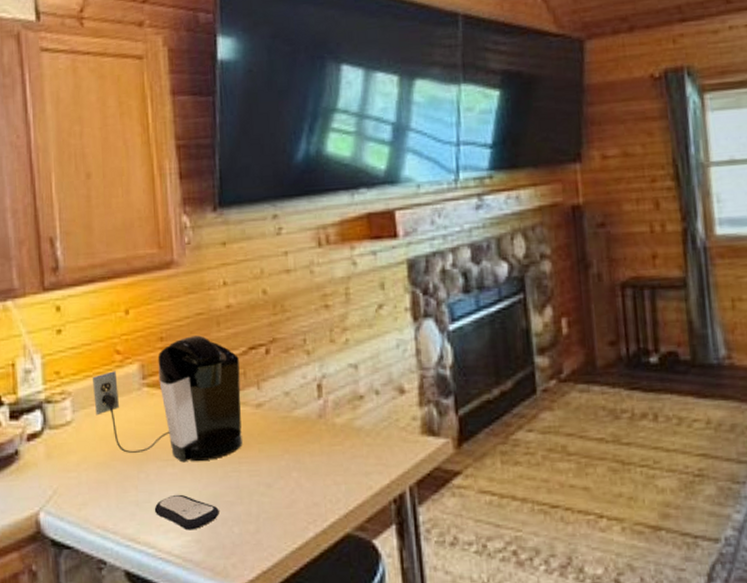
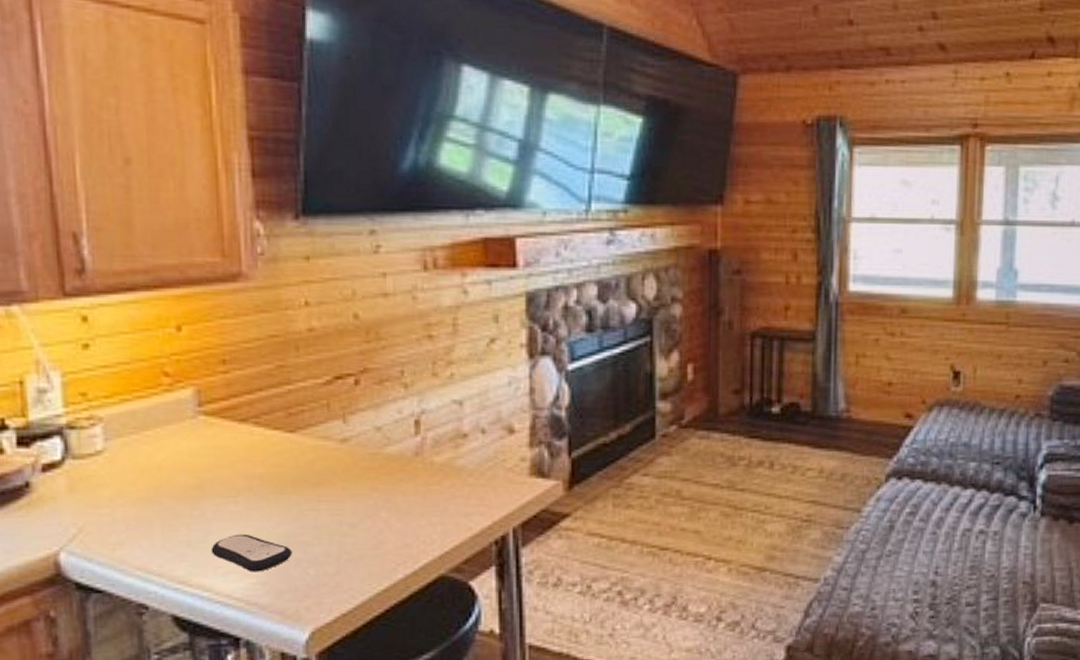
coffee maker: present [93,335,242,463] -> none [132,360,323,500]

